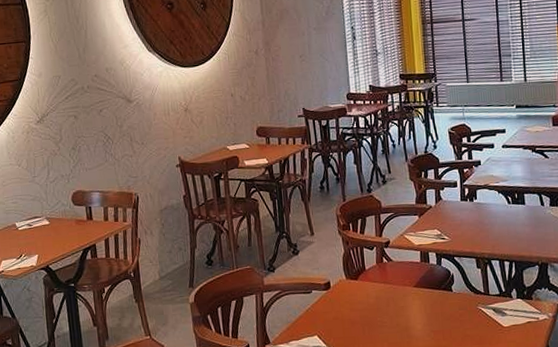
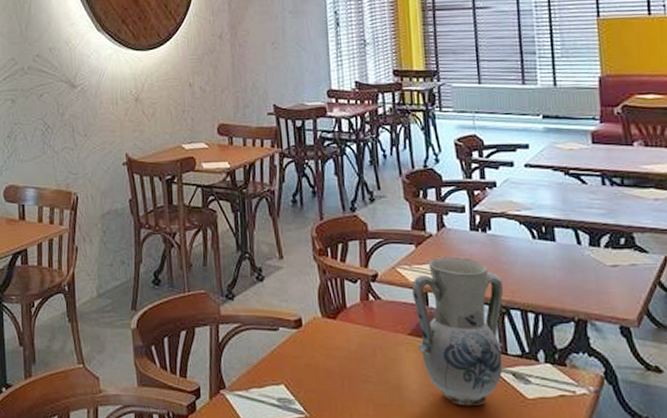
vase: none [417,222,487,337] -> present [412,257,504,406]

